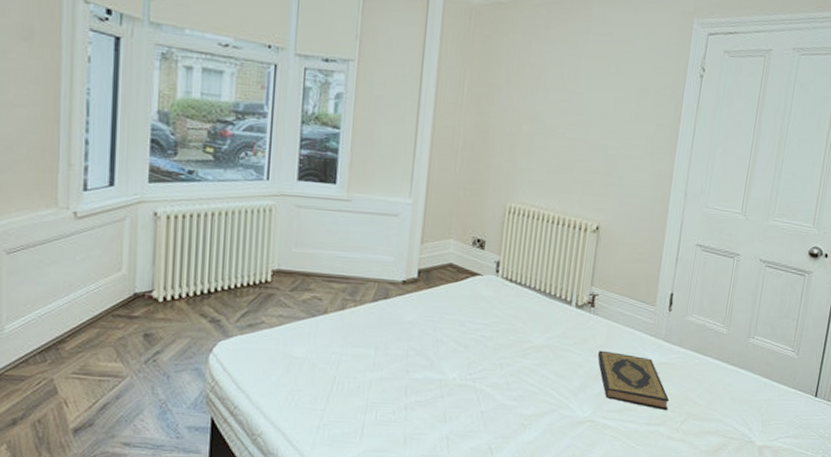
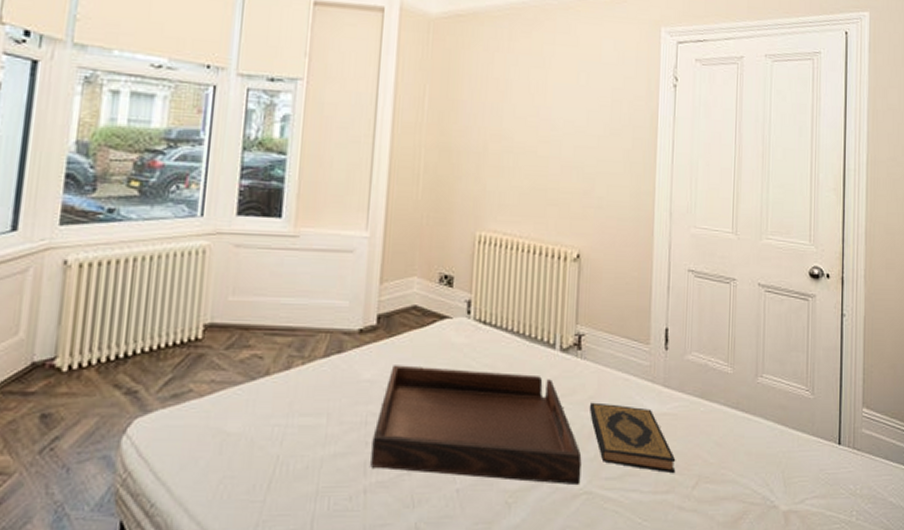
serving tray: none [410,311,588,415] -> present [370,365,582,486]

